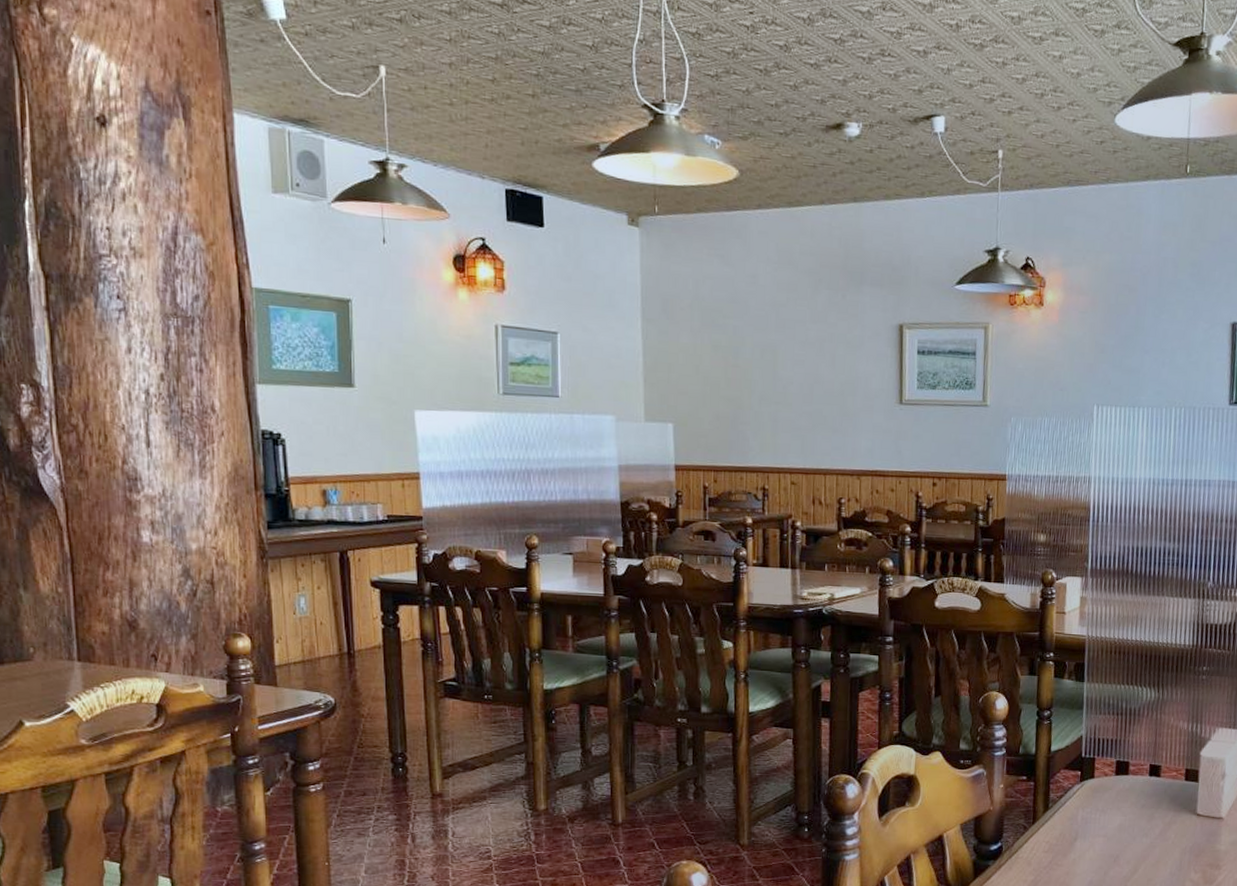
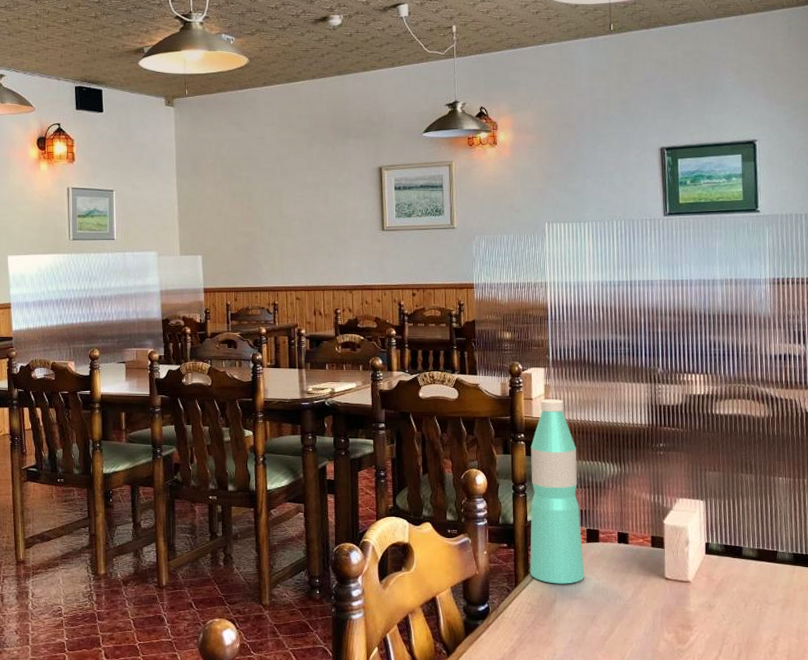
water bottle: none [1050,613,1111,821] -> present [530,399,584,584]

